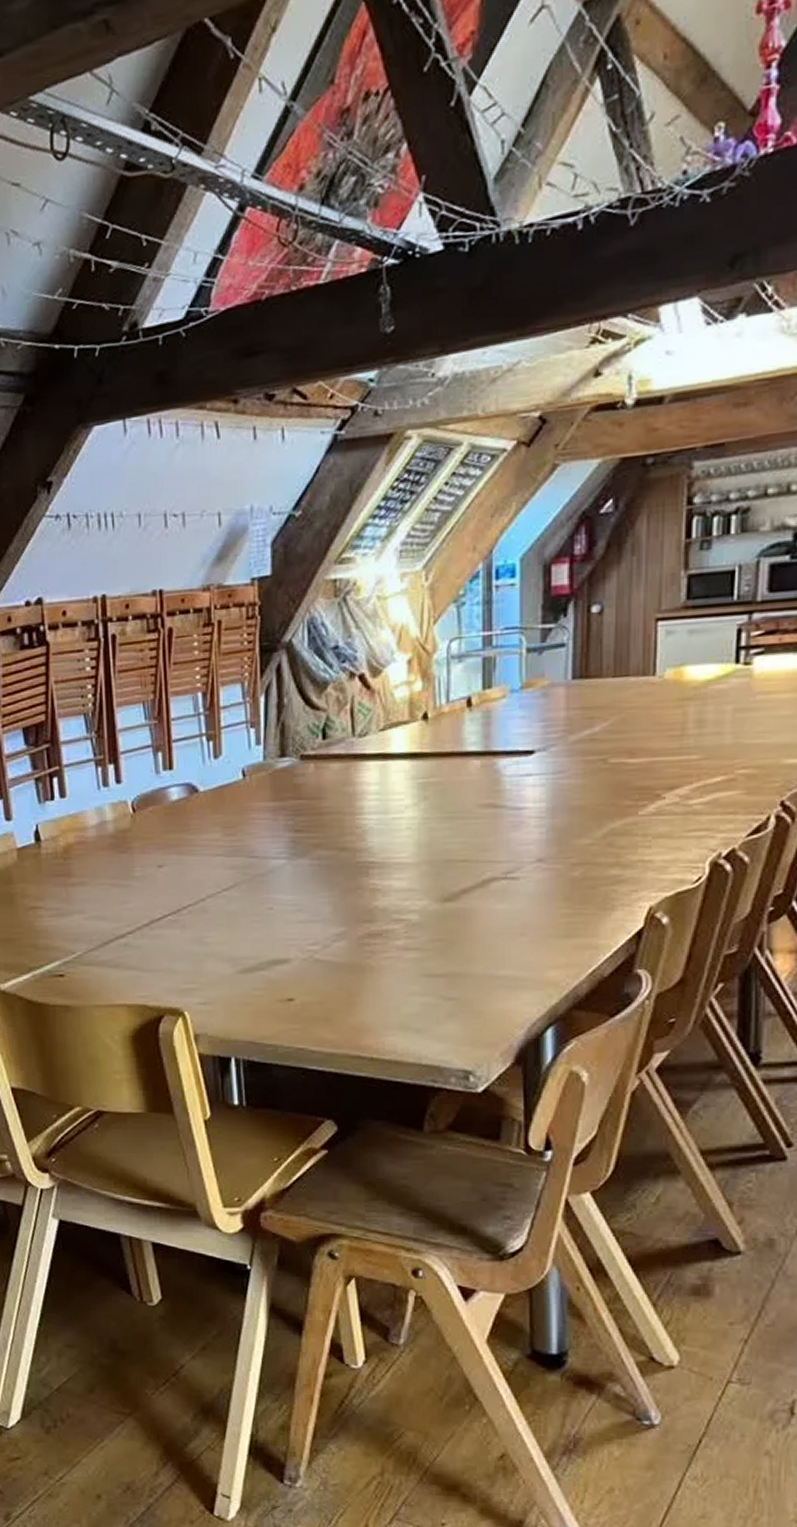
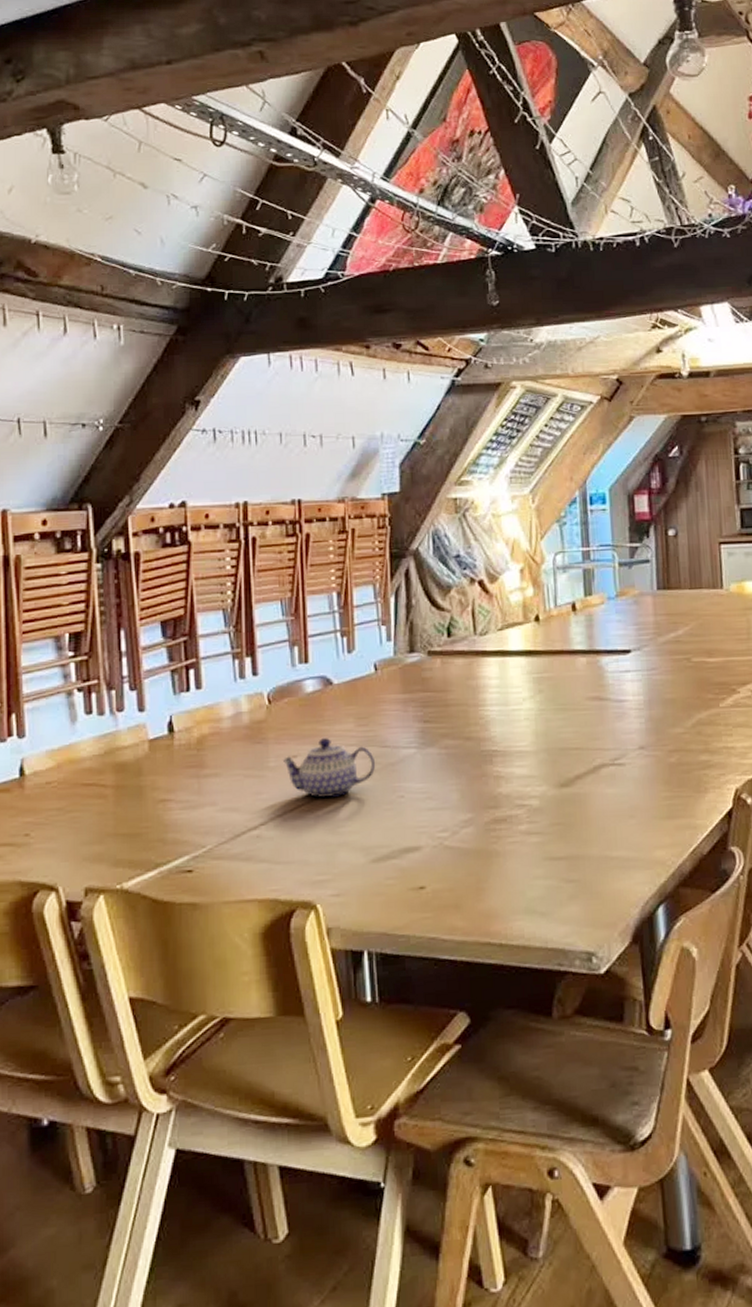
teapot: none [147,846,244,908] -> present [282,737,376,798]

